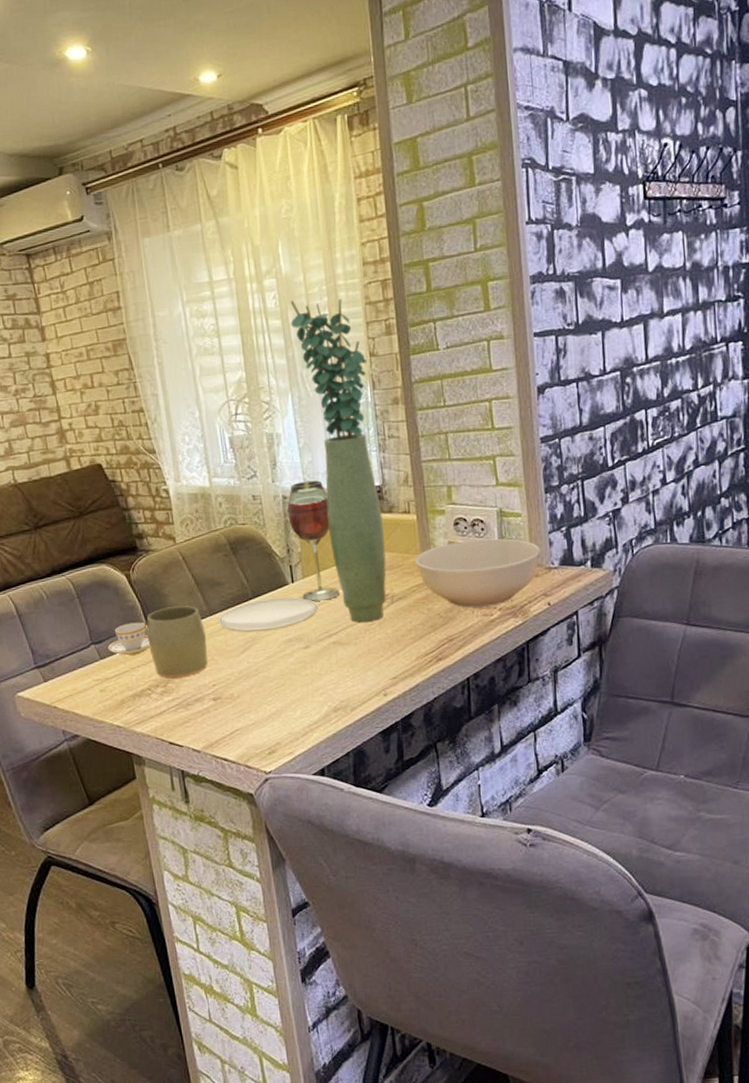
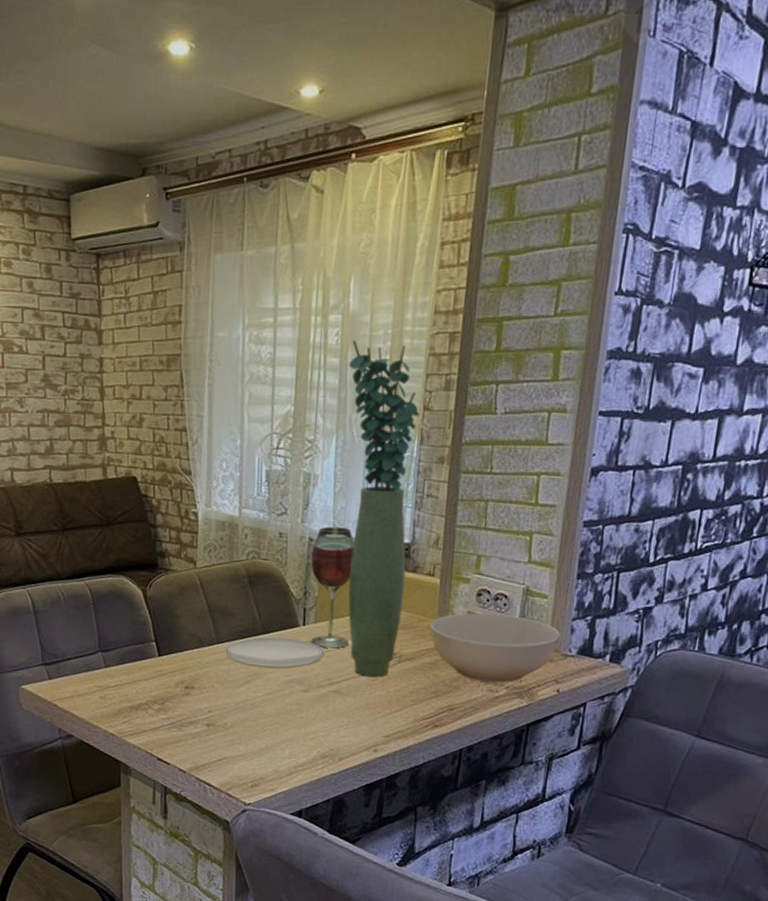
teacup: present [108,622,150,656] -> none [114,637,155,669]
mug: present [146,605,208,678] -> none [153,628,210,698]

